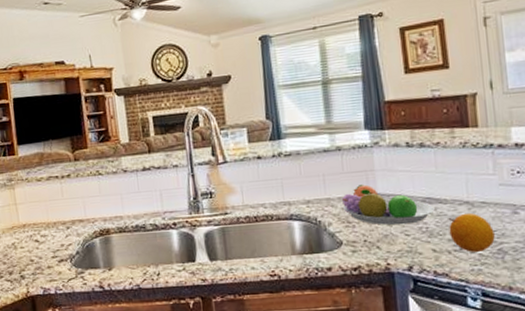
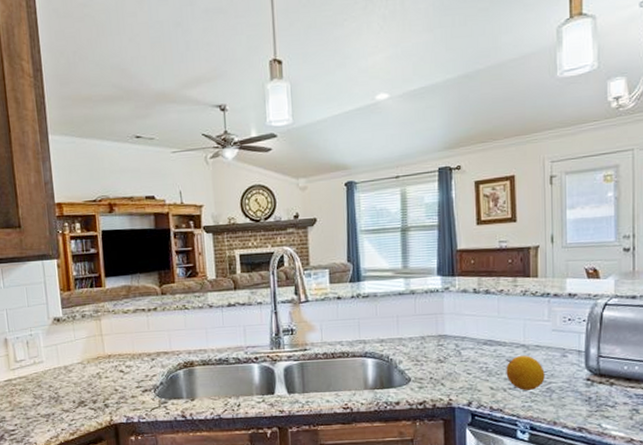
fruit bowl: present [341,184,435,226] -> none [412,326,495,365]

